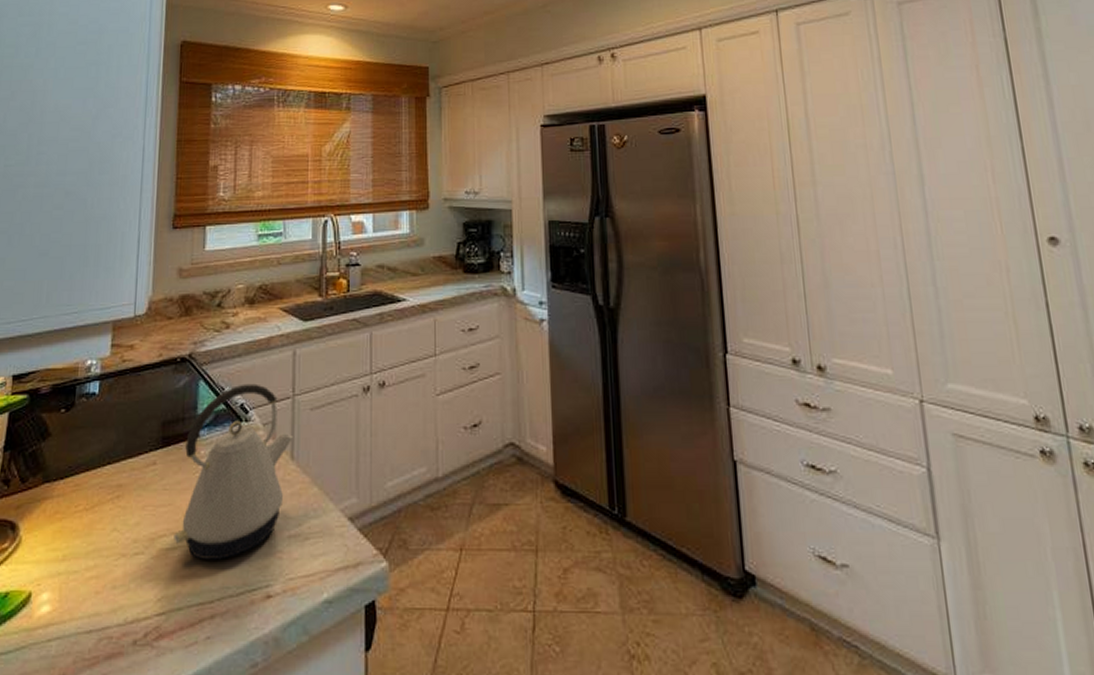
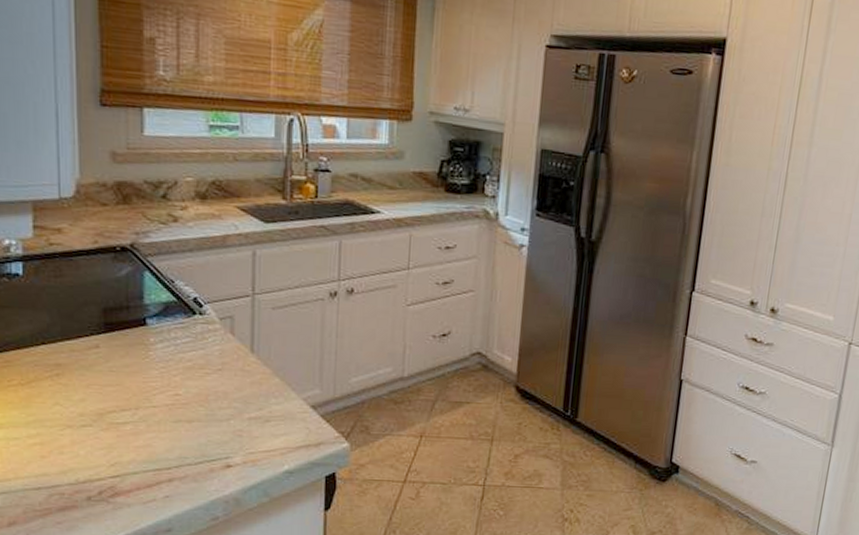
kettle: present [174,383,293,559] -> none [124,278,253,435]

